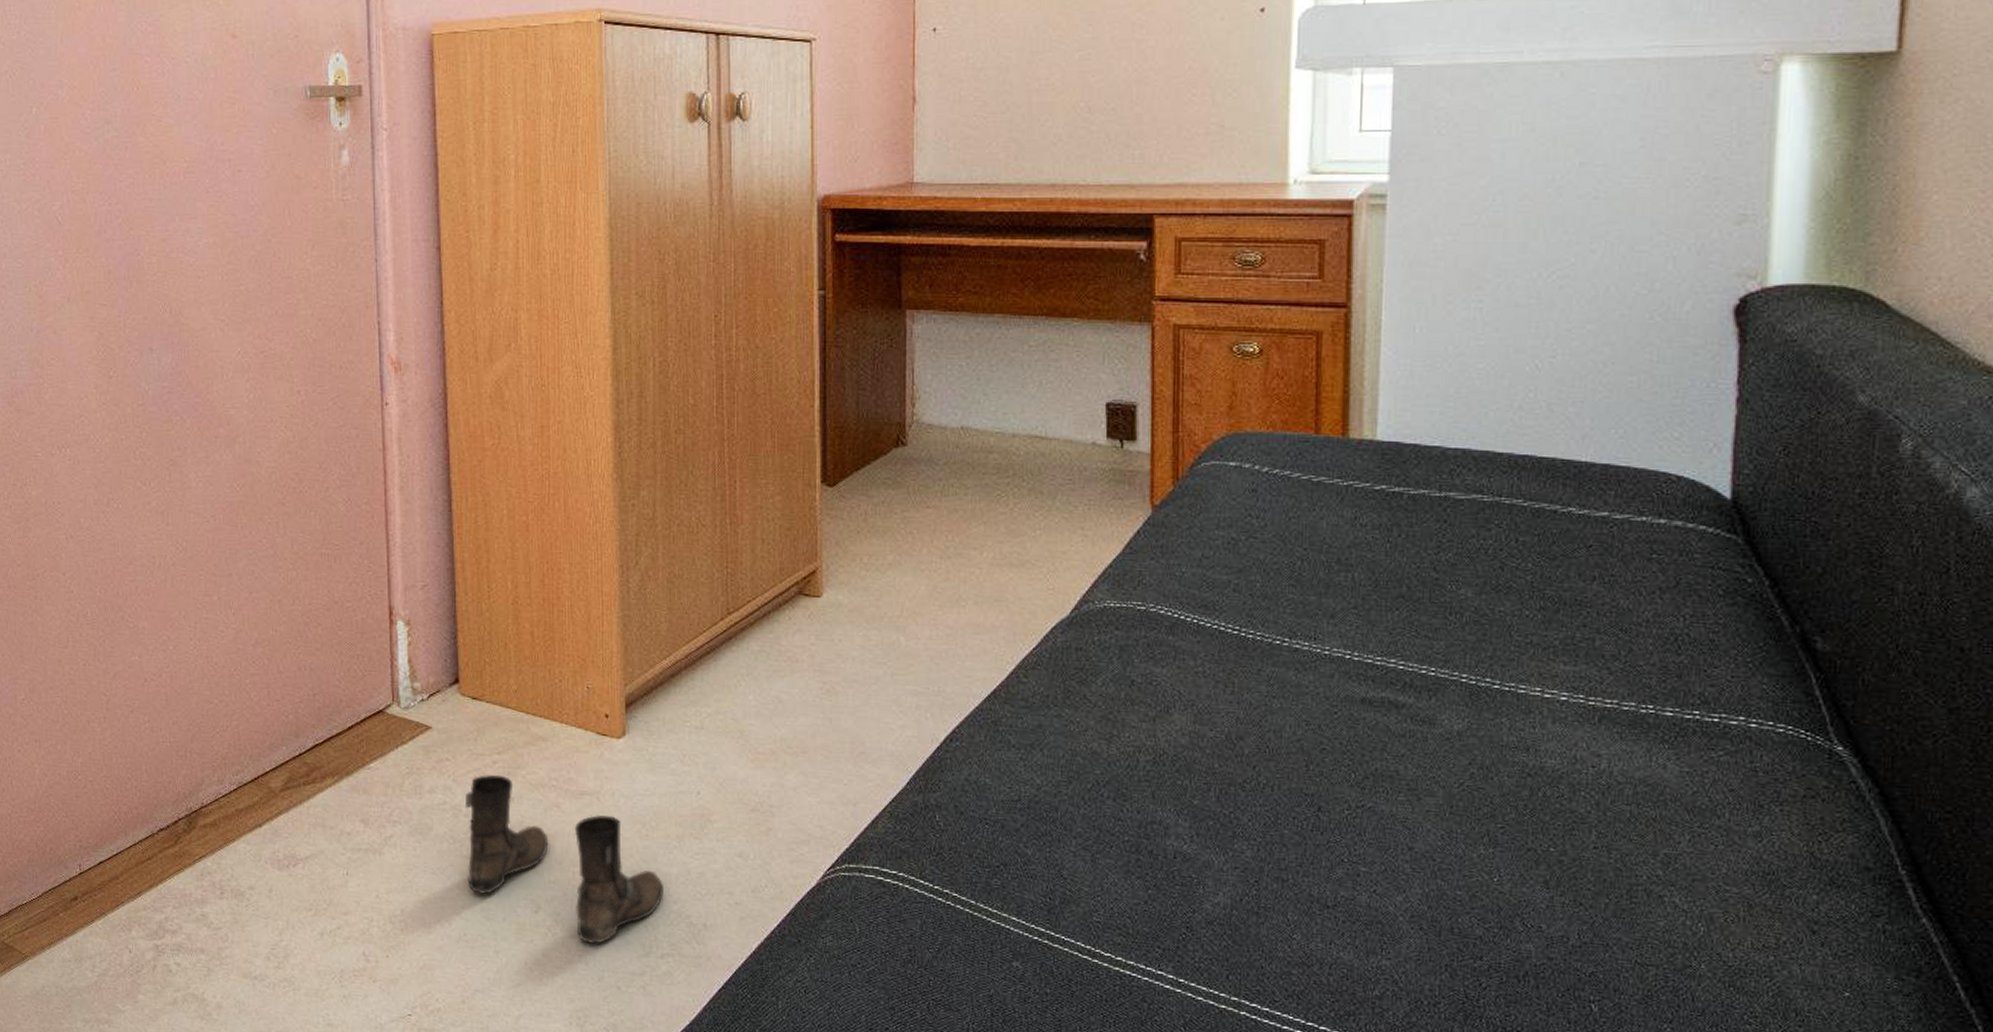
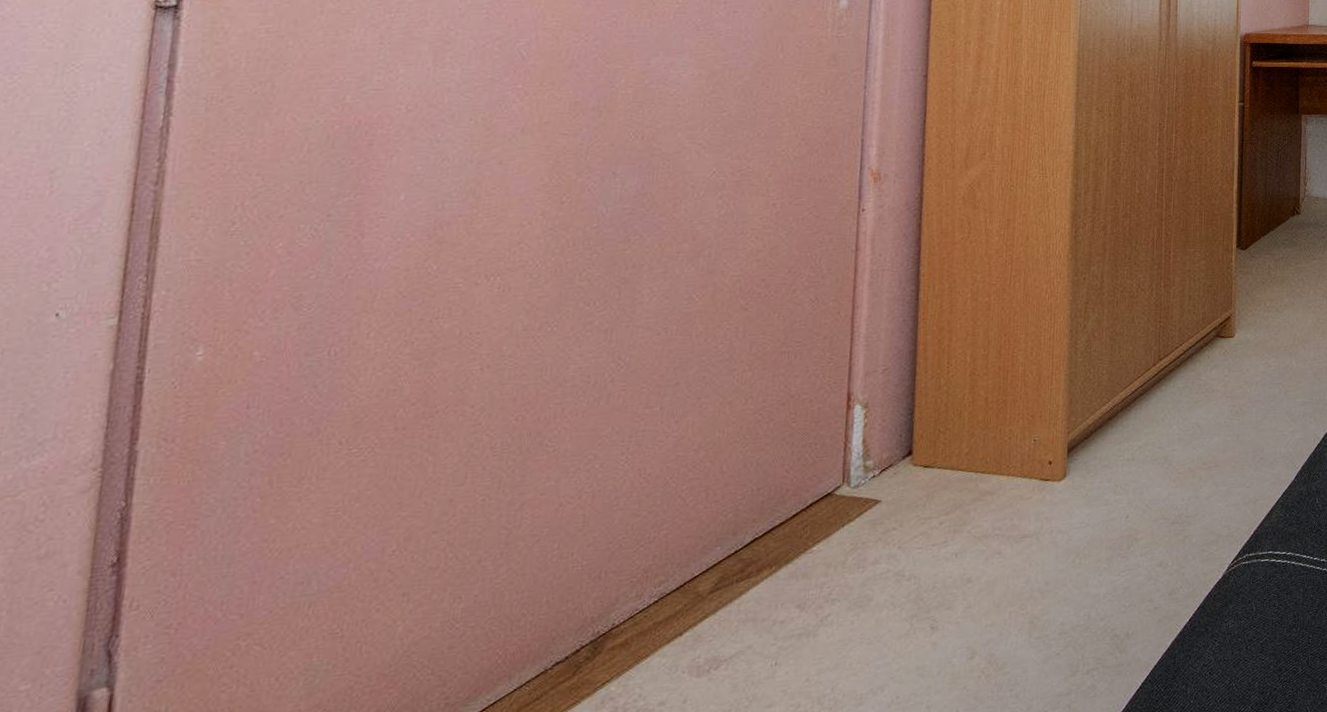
boots: present [464,774,665,944] -> none [904,534,1093,676]

